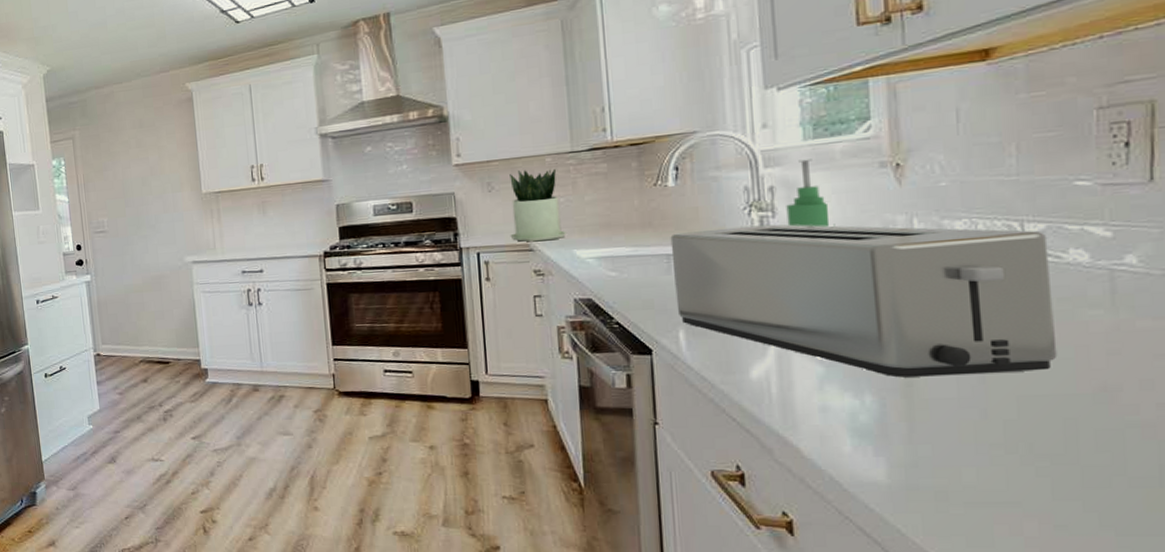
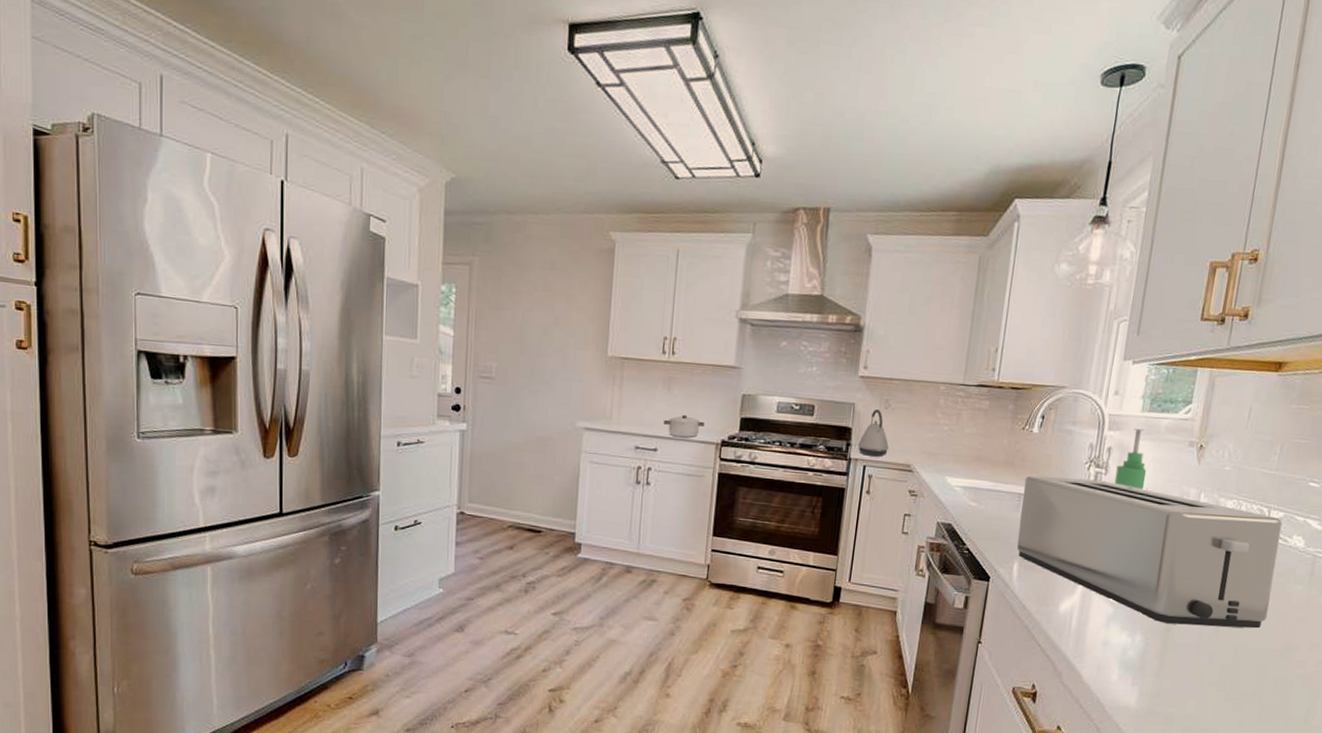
cooking pot: none [264,233,305,256] -> present [663,414,706,438]
kettle: none [466,194,501,243] -> present [858,409,889,457]
planter: present [510,168,568,242] -> none [895,393,946,465]

